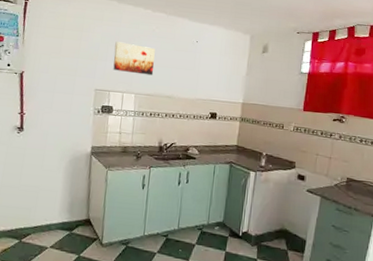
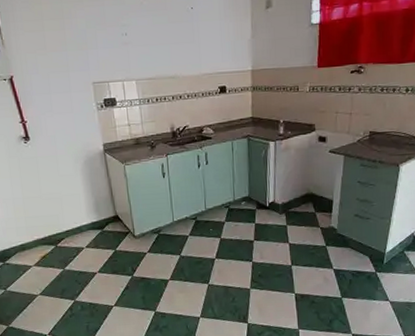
wall art: present [113,41,155,76] -> none [102,23,151,58]

